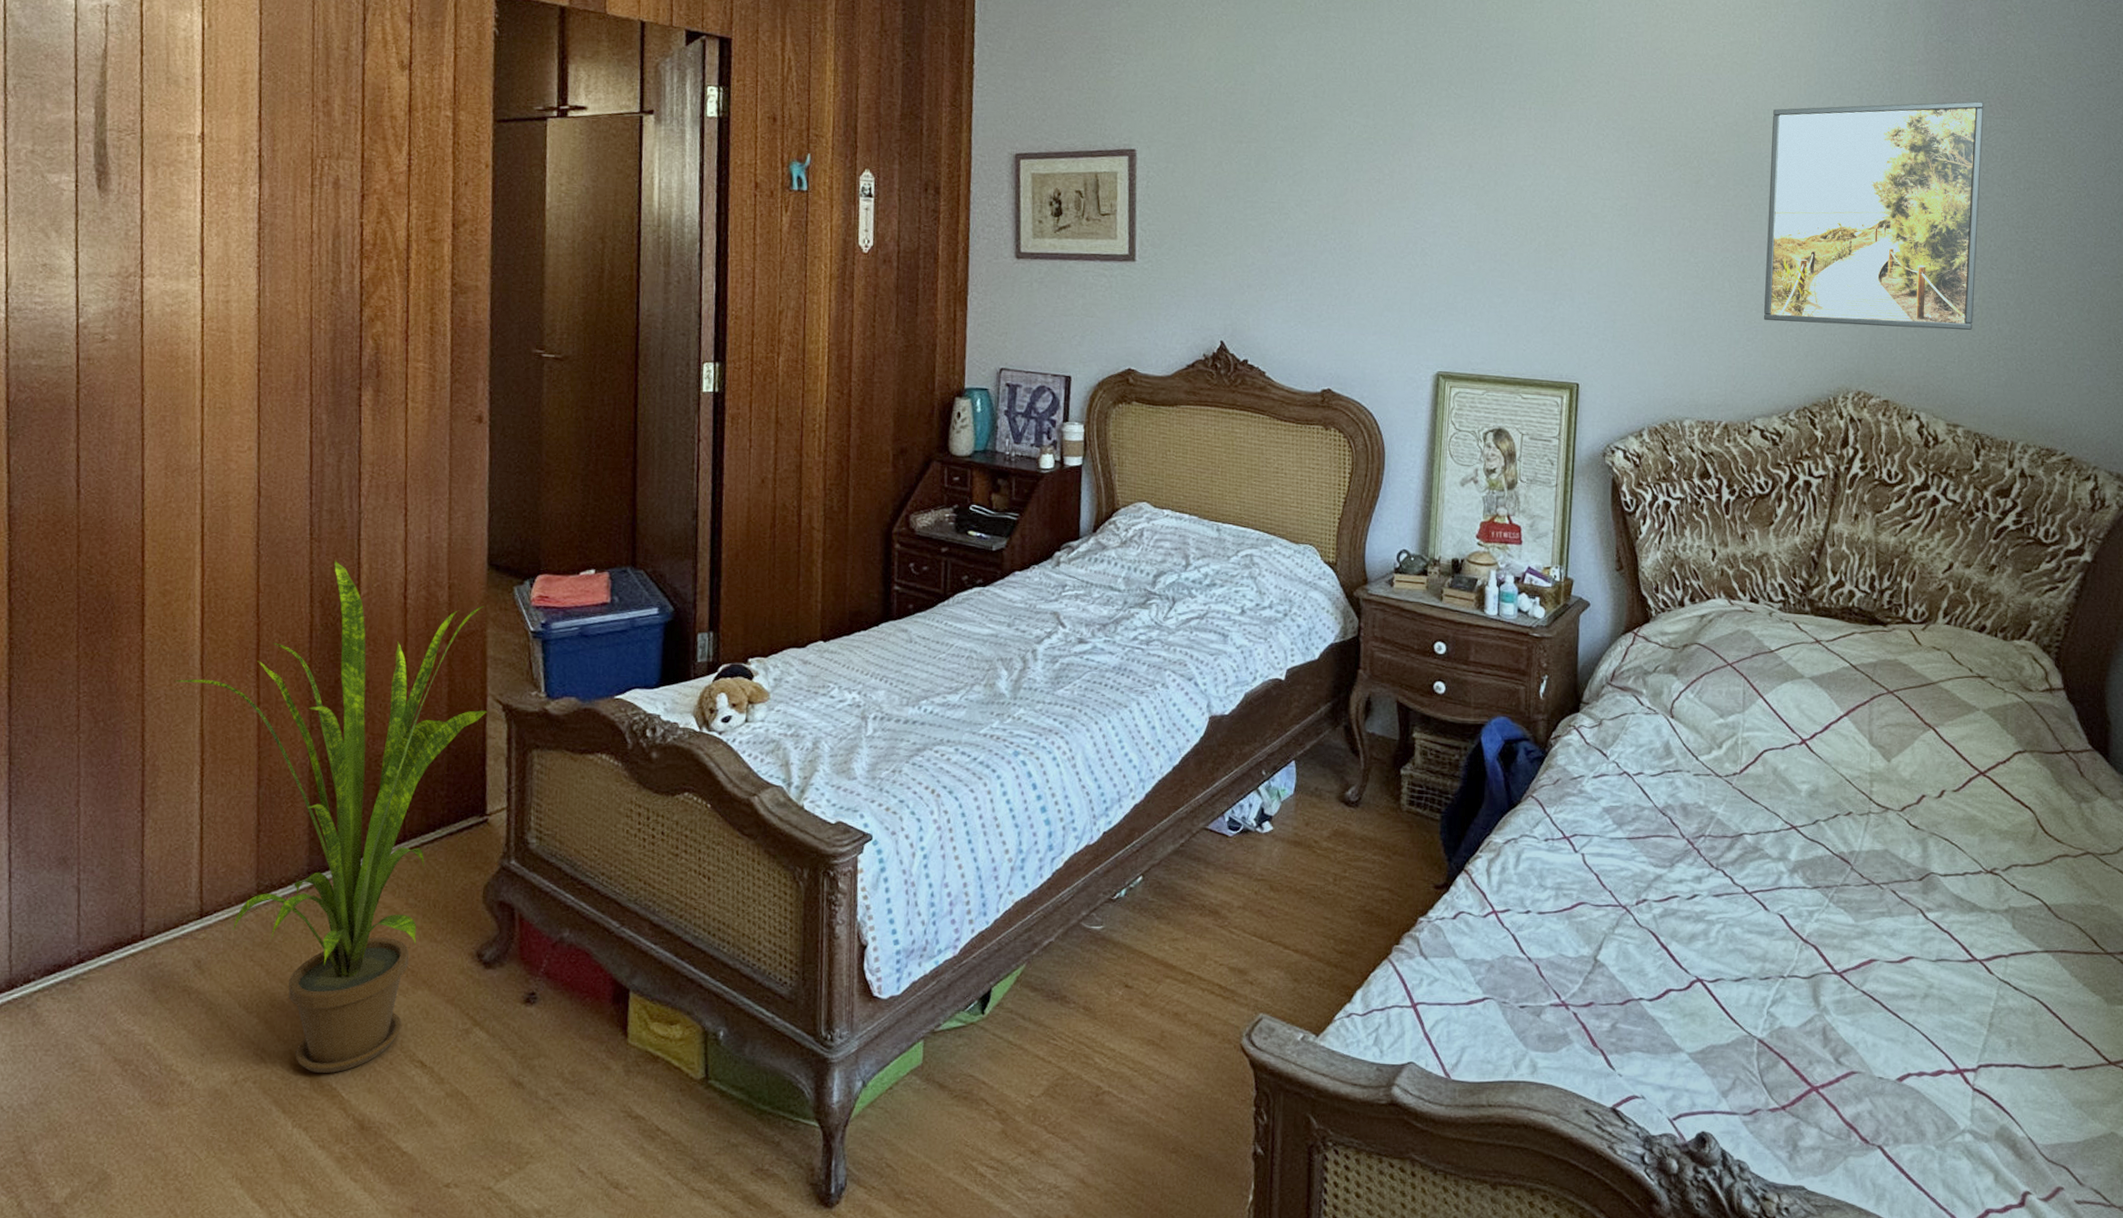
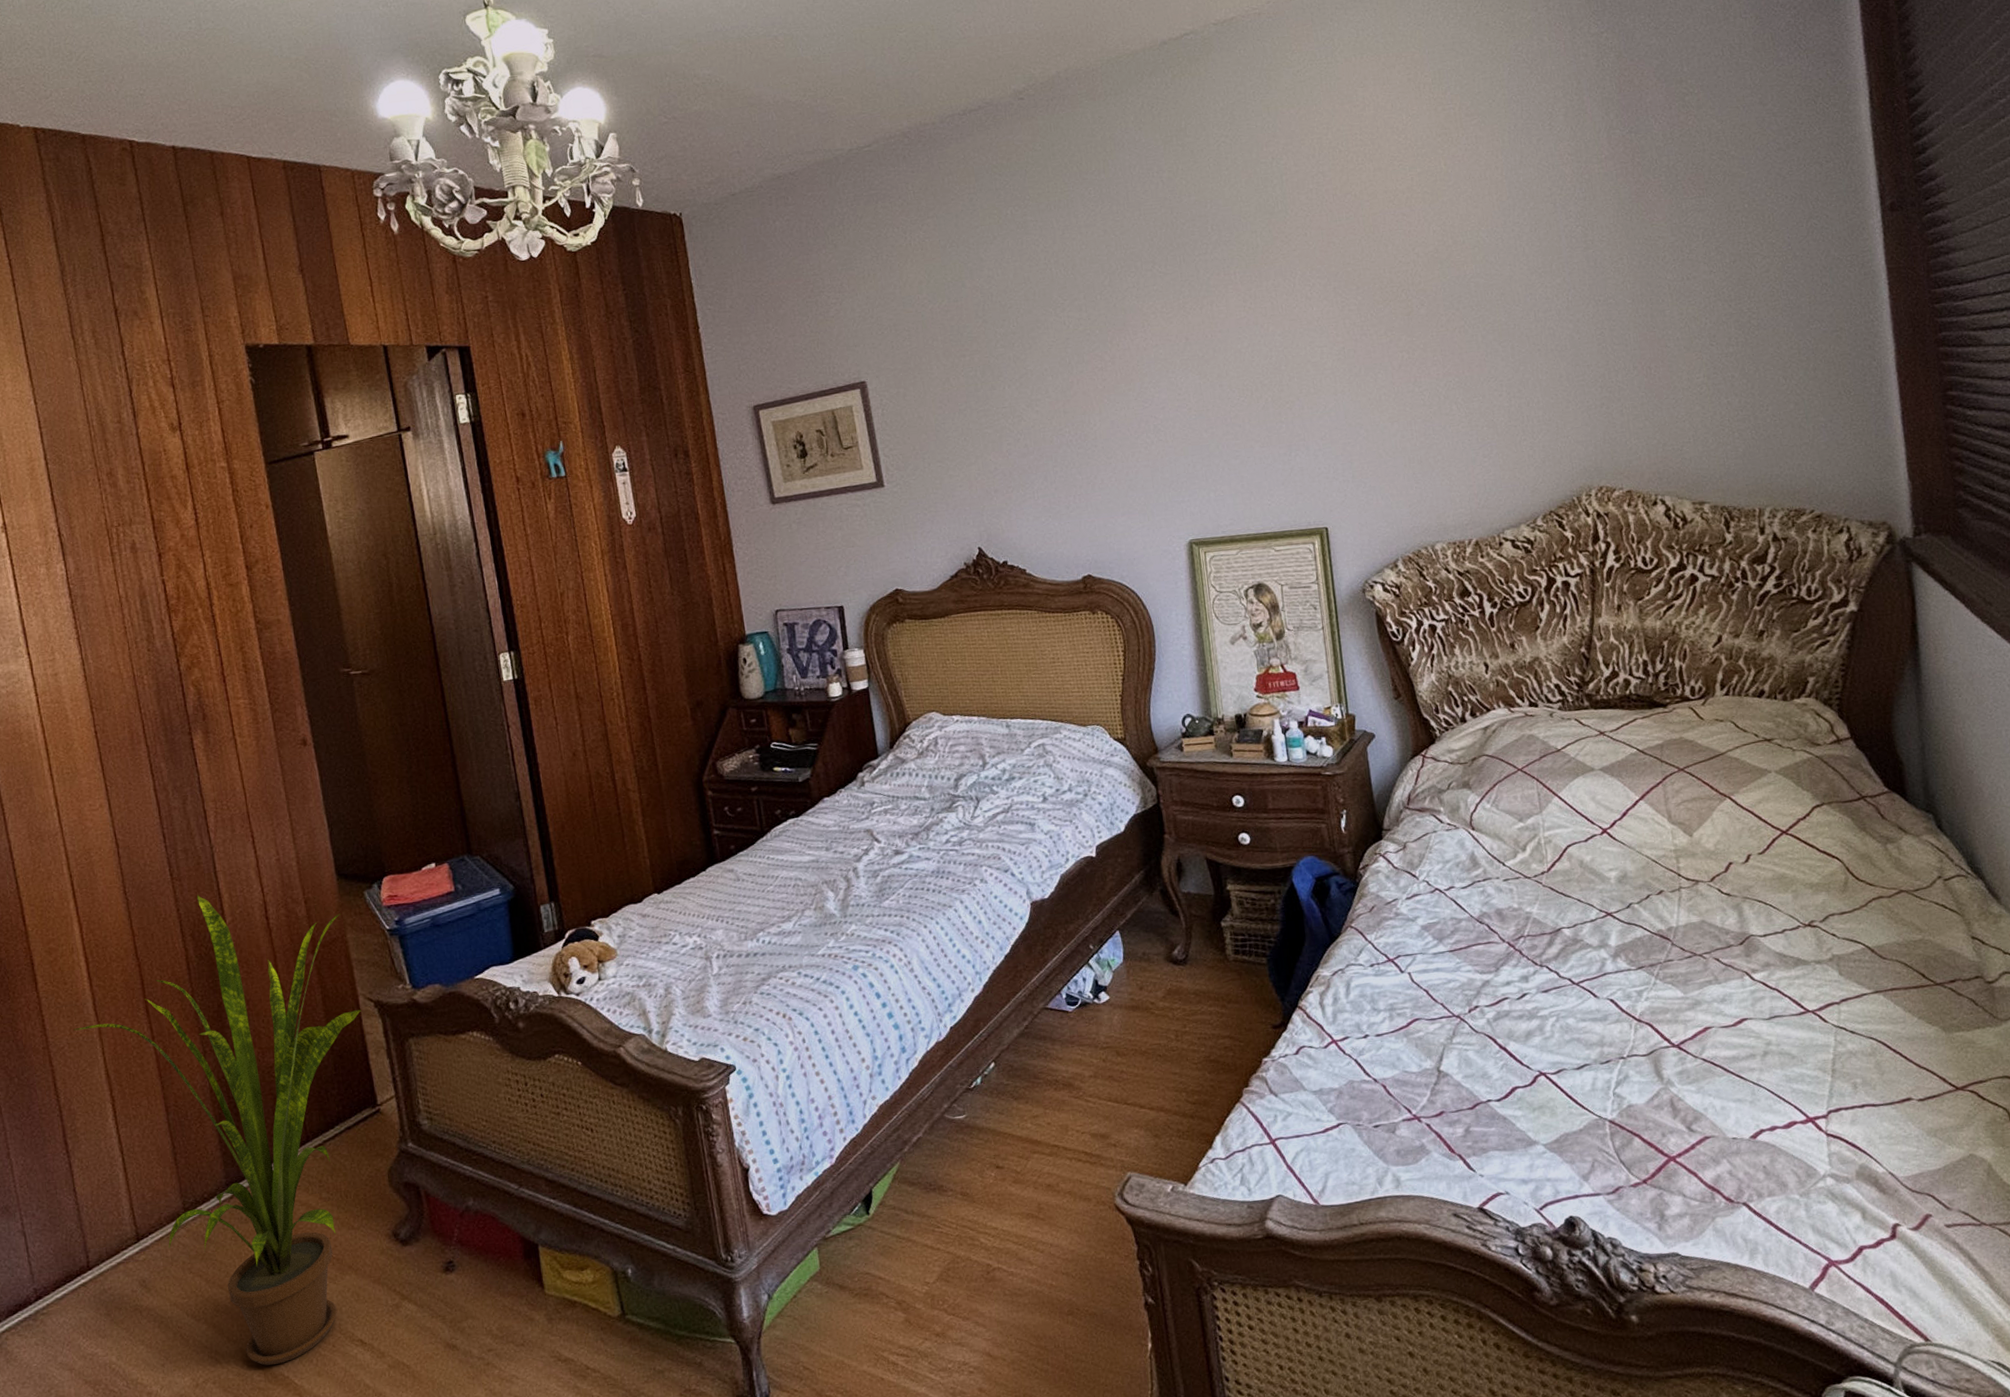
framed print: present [1764,101,1984,330] -> none [1471,184,1702,435]

